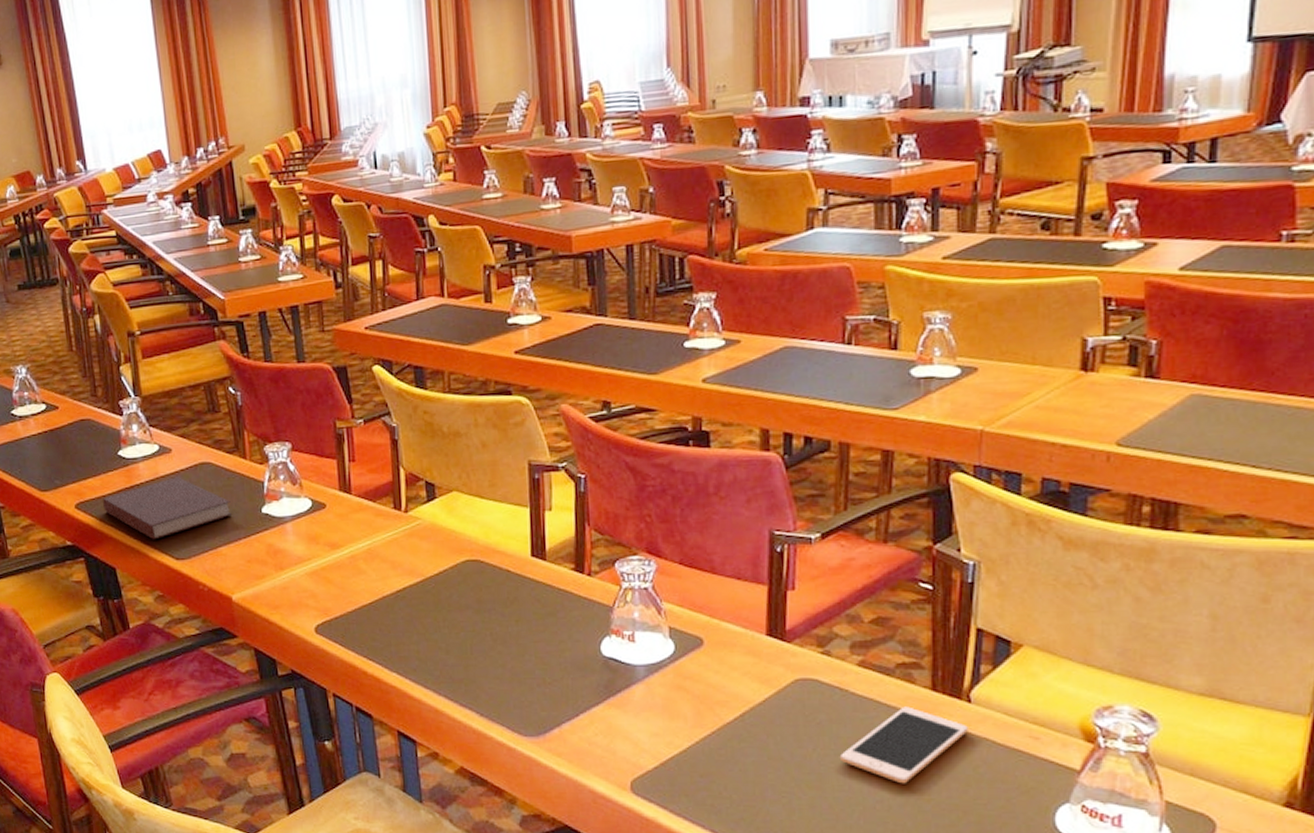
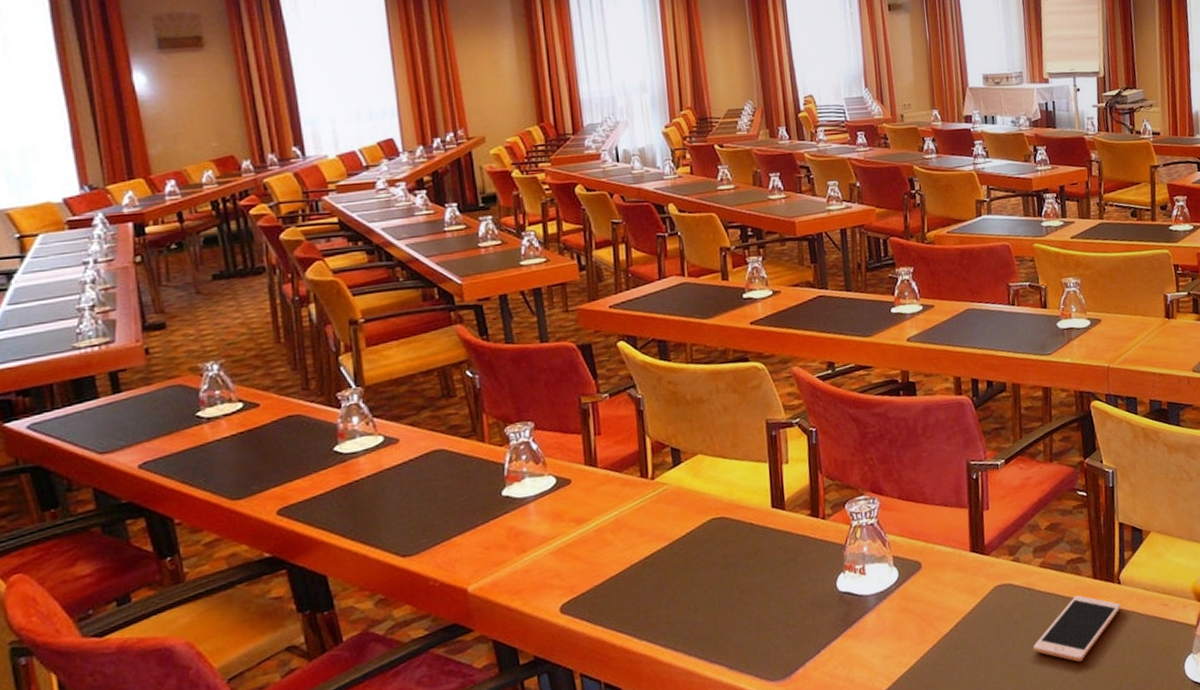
notebook: present [103,477,233,540] -> none [313,468,469,539]

